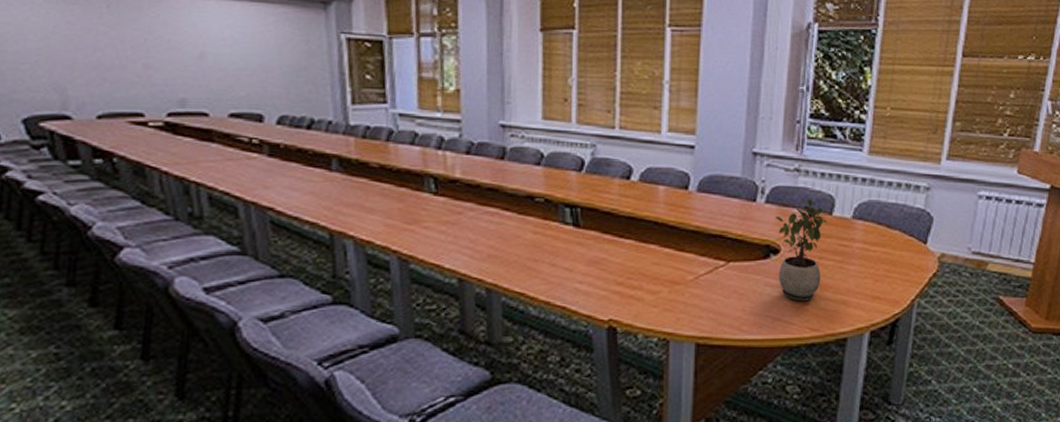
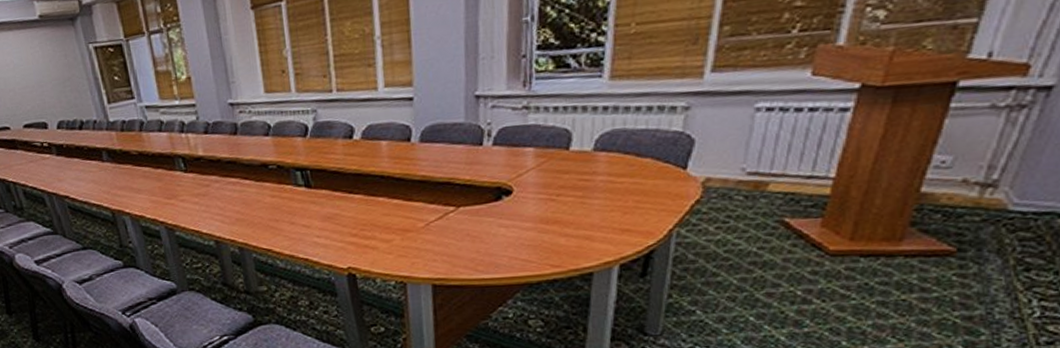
potted plant: present [776,200,828,302] -> none [505,136,564,240]

